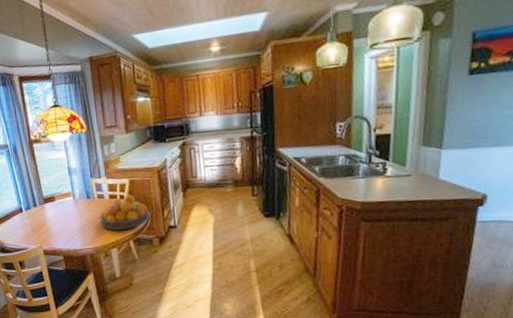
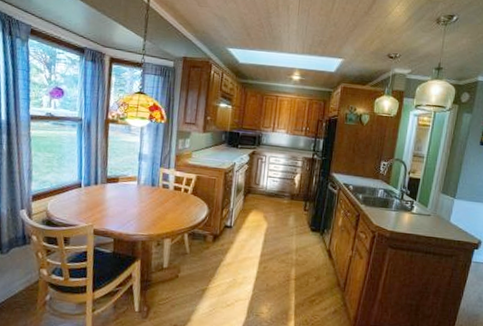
fruit bowl: present [100,194,150,230] -> none [159,189,209,223]

